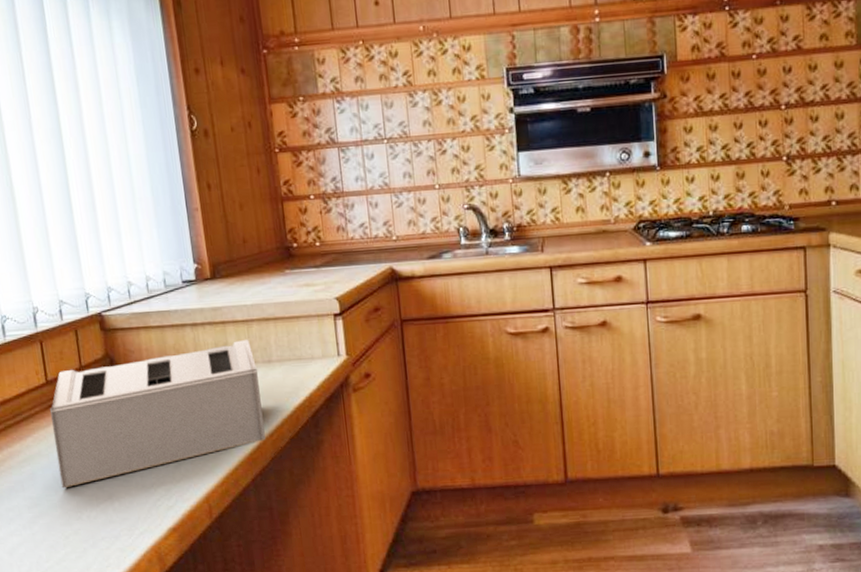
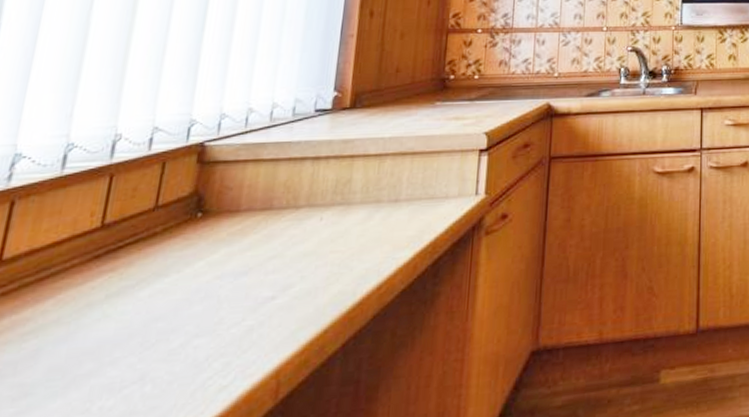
toaster: present [50,339,266,489] -> none [74,175,380,369]

